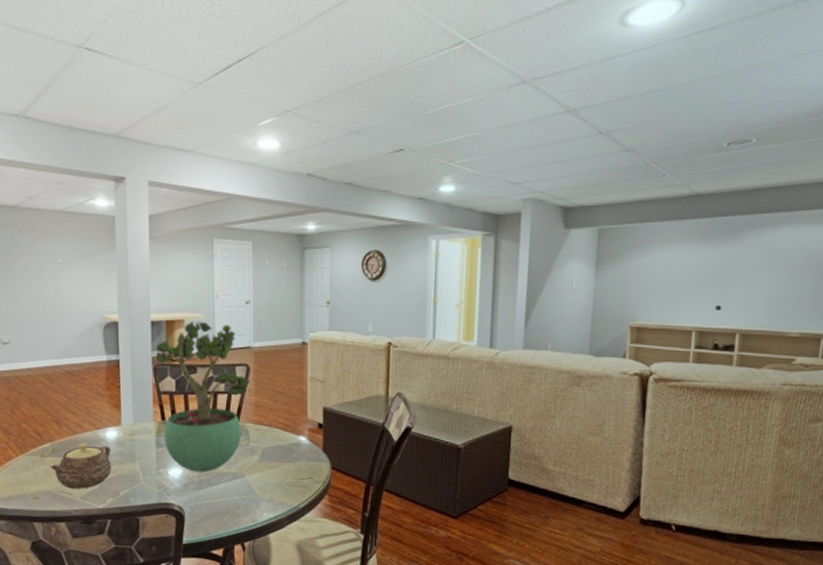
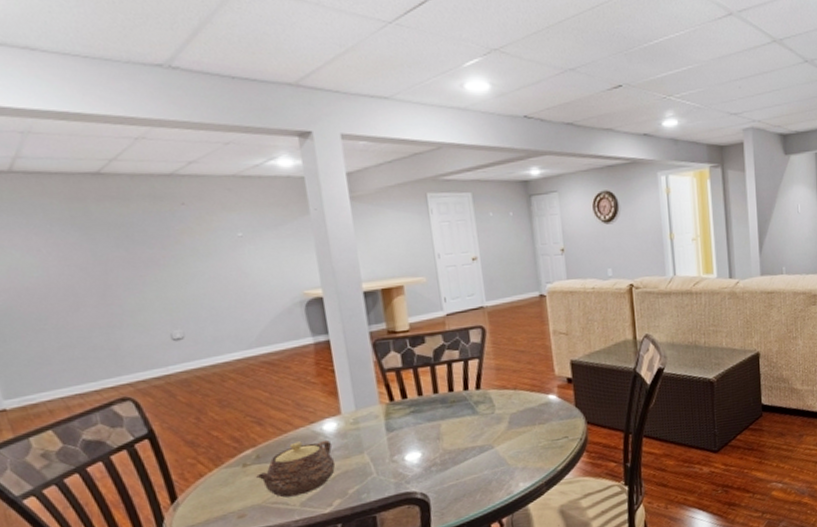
potted plant: present [155,321,250,473] -> none [371,285,488,453]

